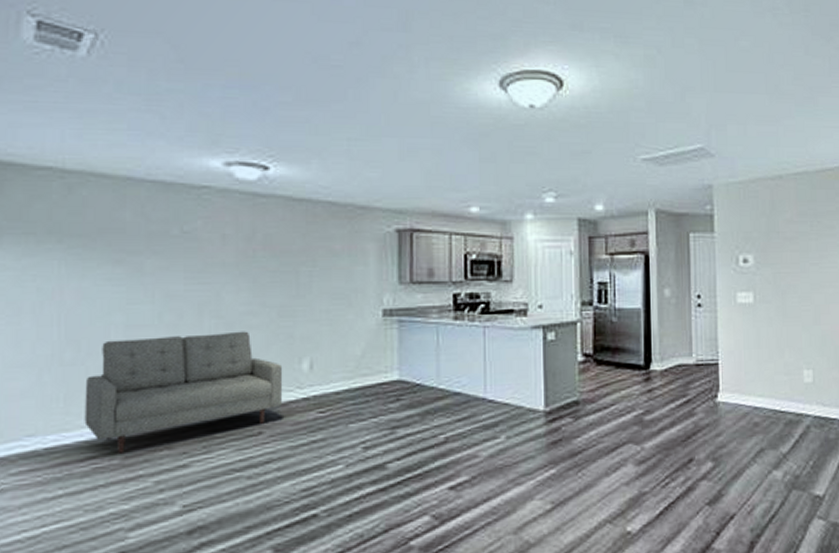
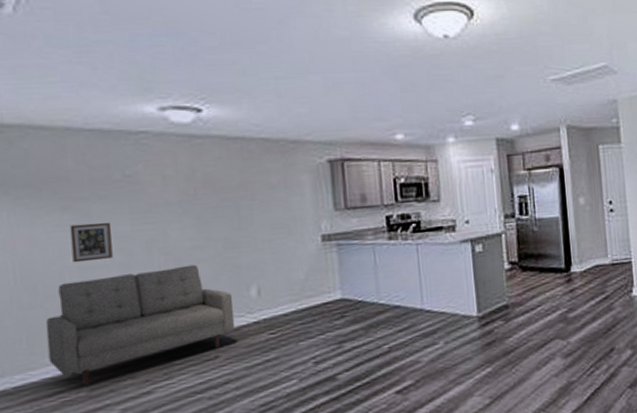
picture frame: none [120,279,164,320] -> present [69,222,113,263]

